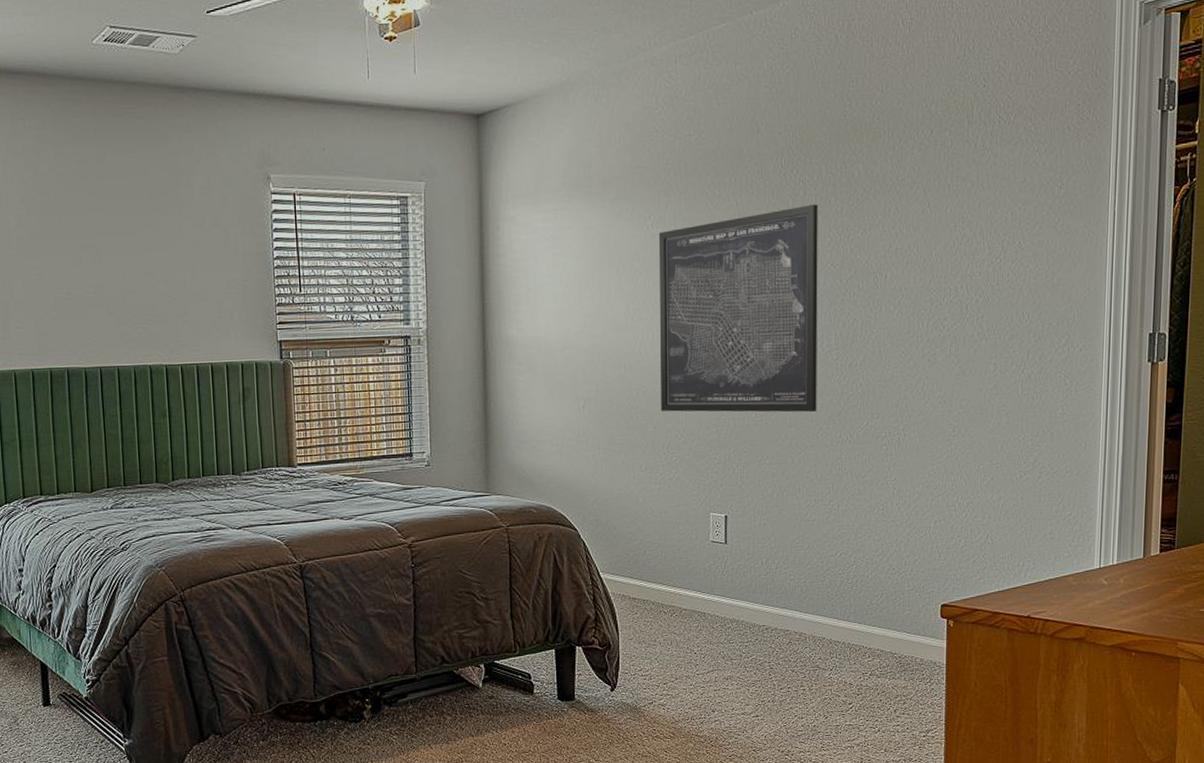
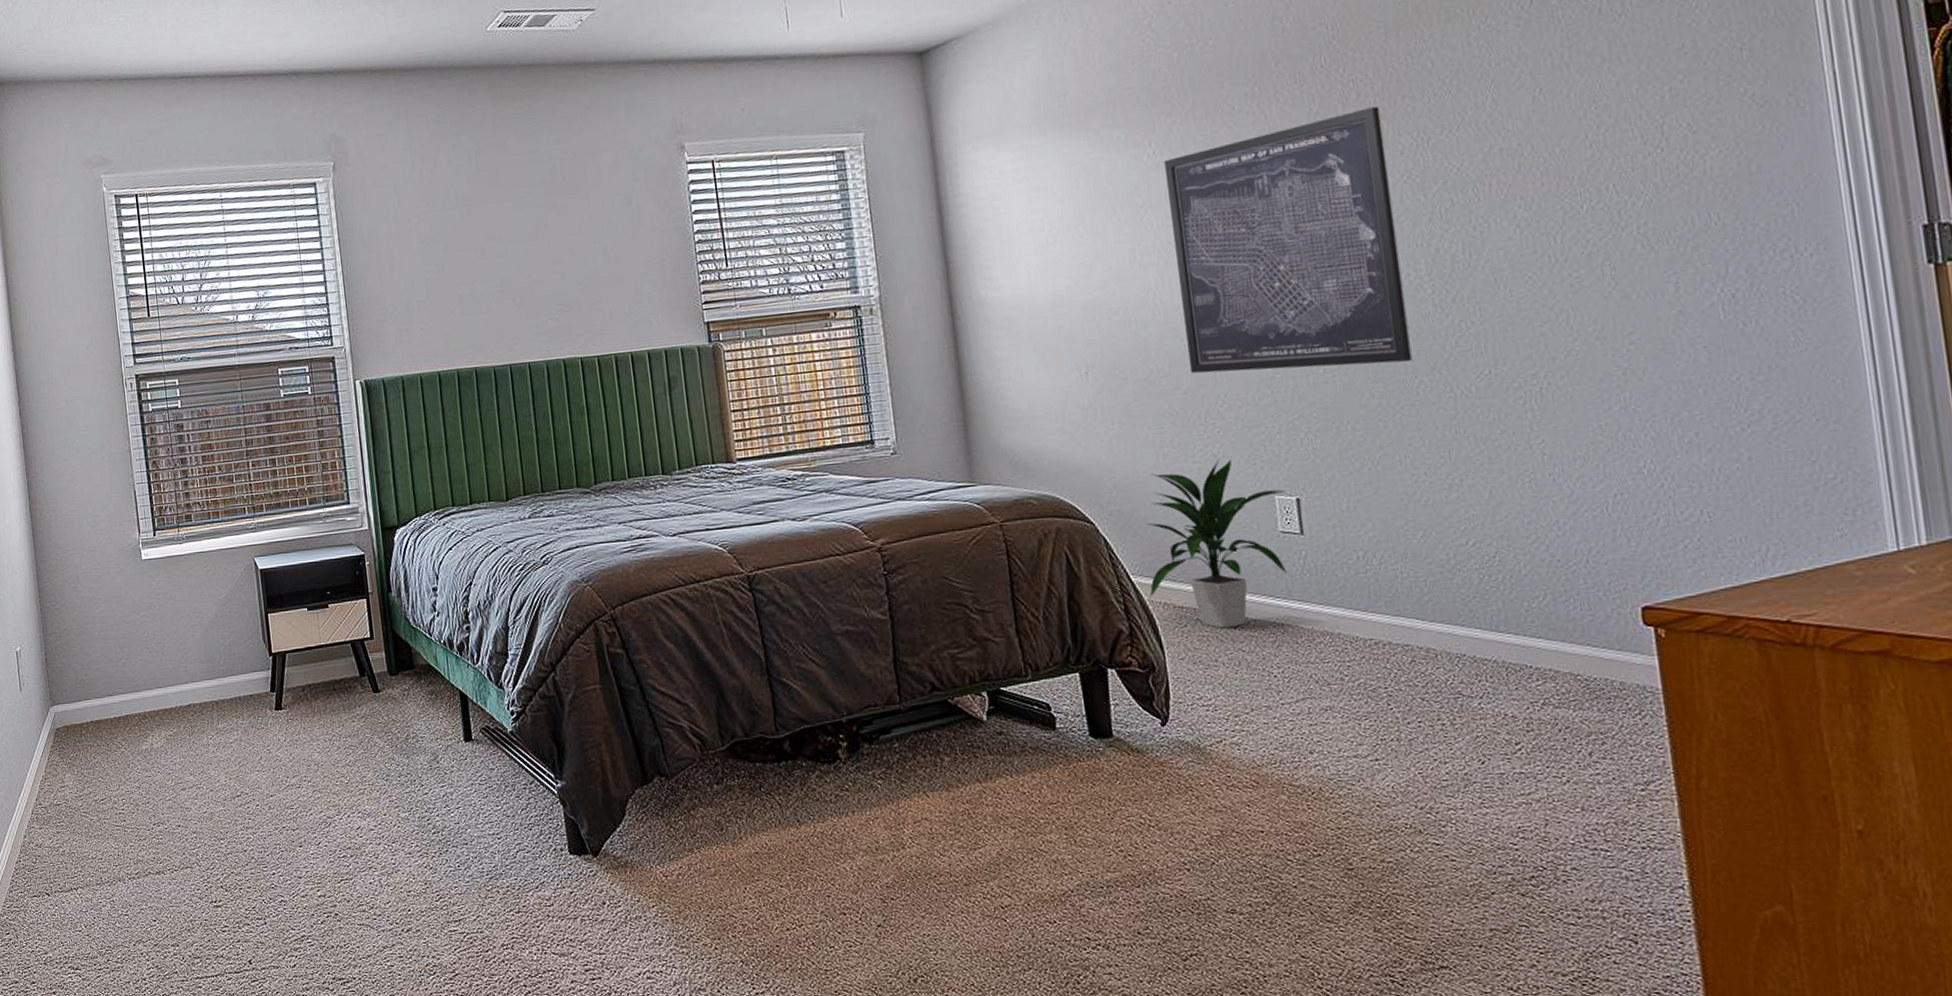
indoor plant: none [612,482,718,616] -> present [1145,459,1287,629]

